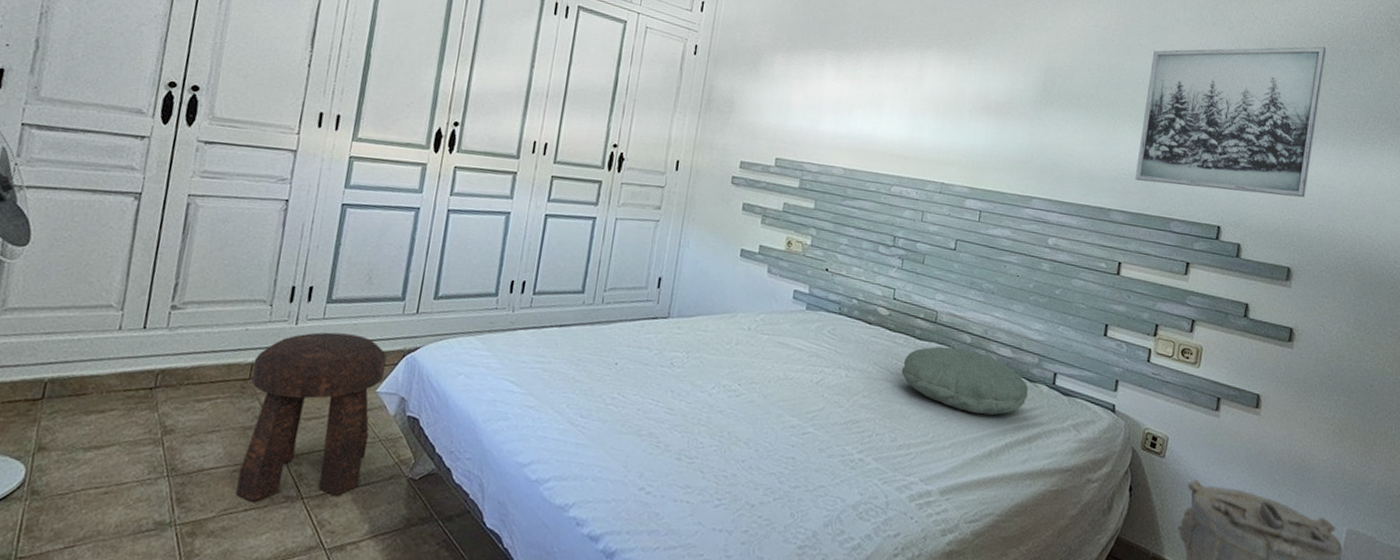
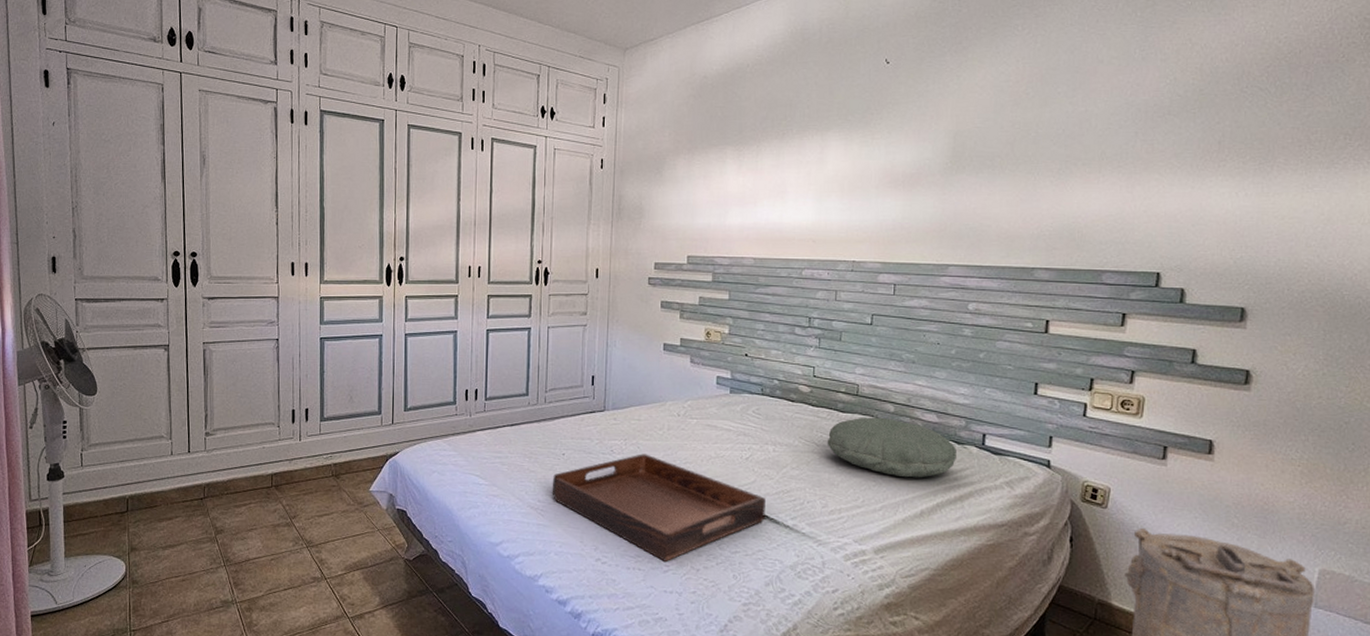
stool: present [235,332,387,503] -> none [273,445,374,584]
serving tray: none [597,369,833,494] -> present [552,454,766,562]
wall art: present [1135,46,1327,198] -> none [1060,64,1283,235]

